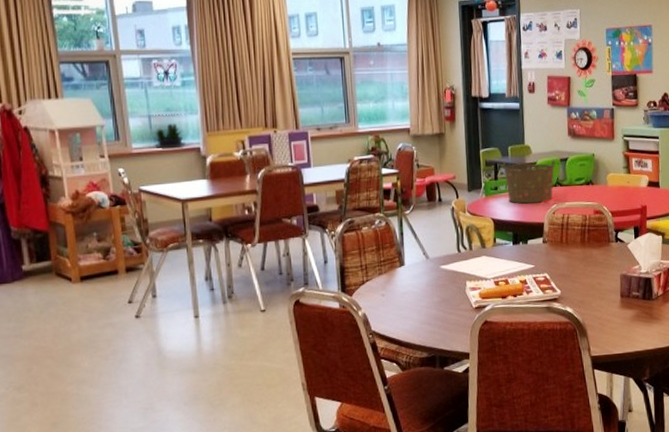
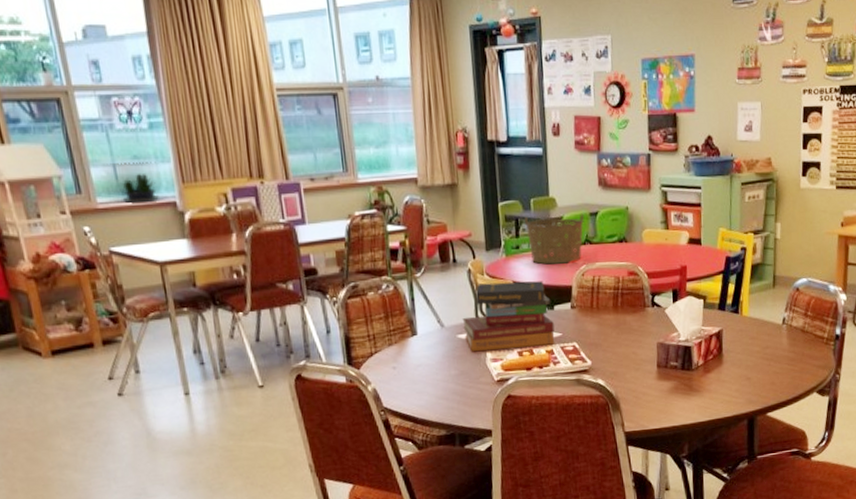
books: none [445,218,528,282] -> present [462,281,555,352]

